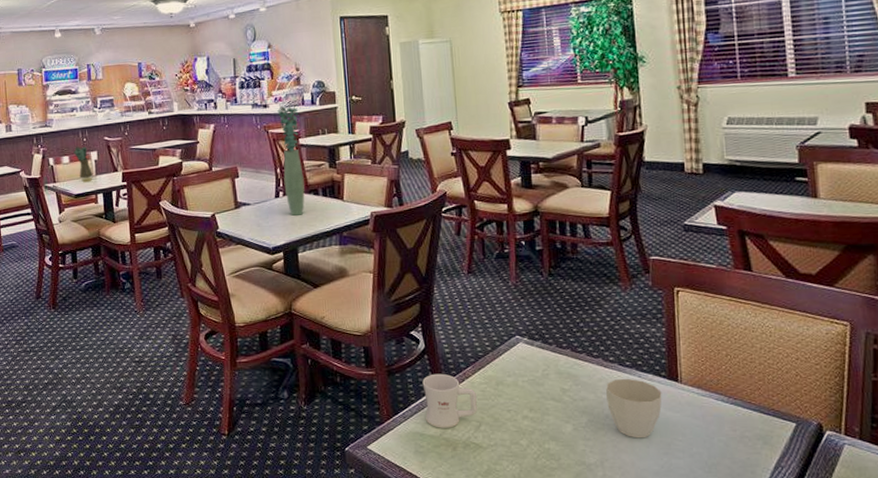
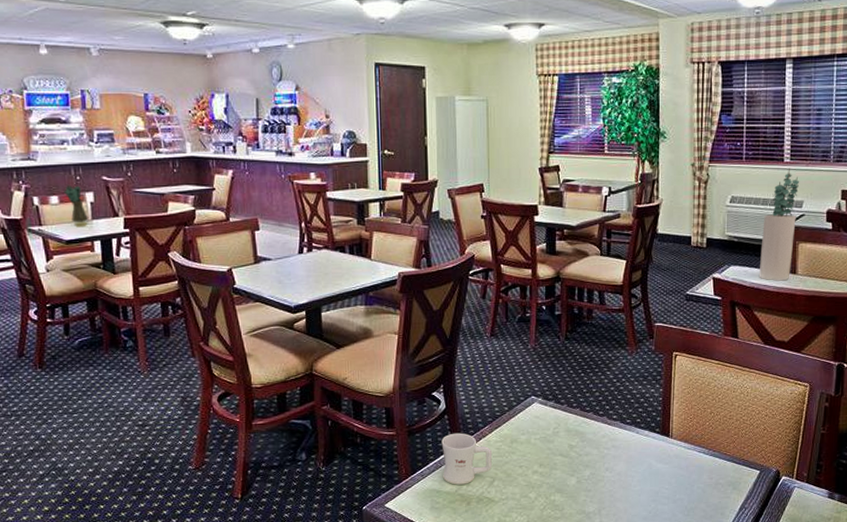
vase: present [277,103,305,217] -> none [304,152,331,274]
cup: present [606,378,662,439] -> none [608,434,655,488]
vase: none [769,83,811,207] -> present [759,168,800,281]

